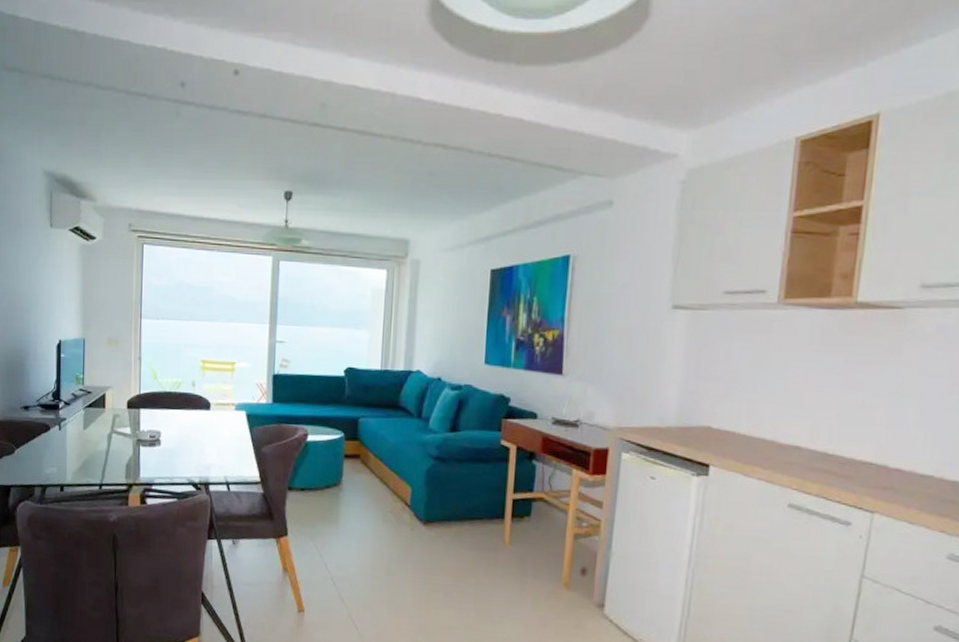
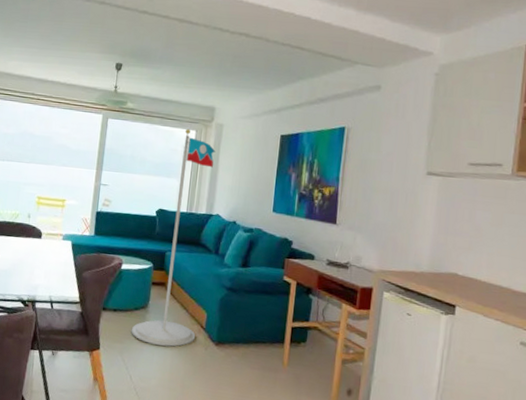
flag: none [323,268,412,529] -> present [131,128,216,347]

